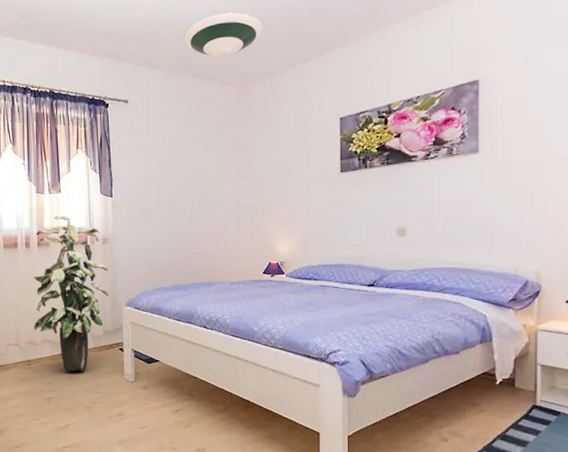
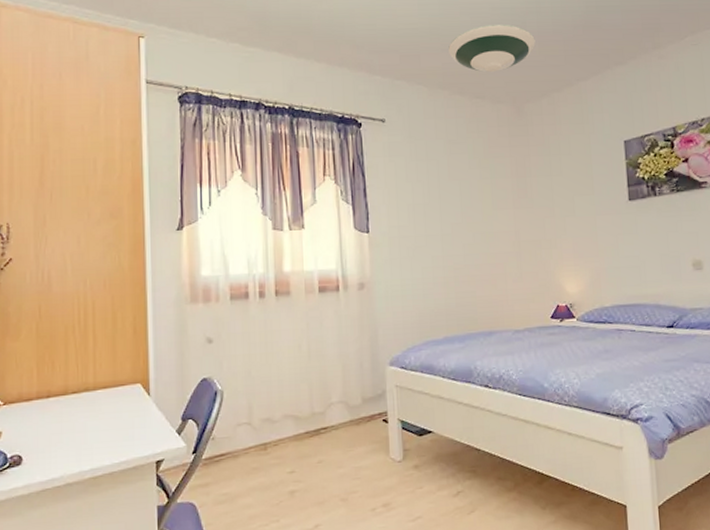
indoor plant: present [33,216,109,371] -> none [270,257,368,454]

